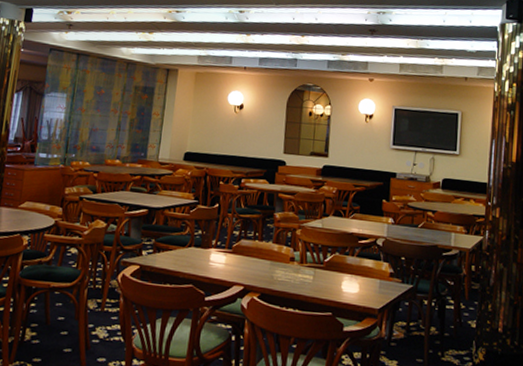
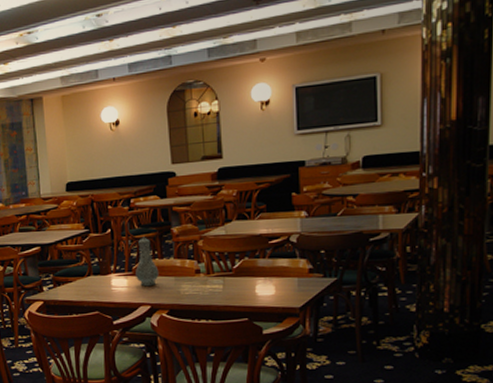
vase: none [234,217,257,267] -> present [136,237,159,287]

